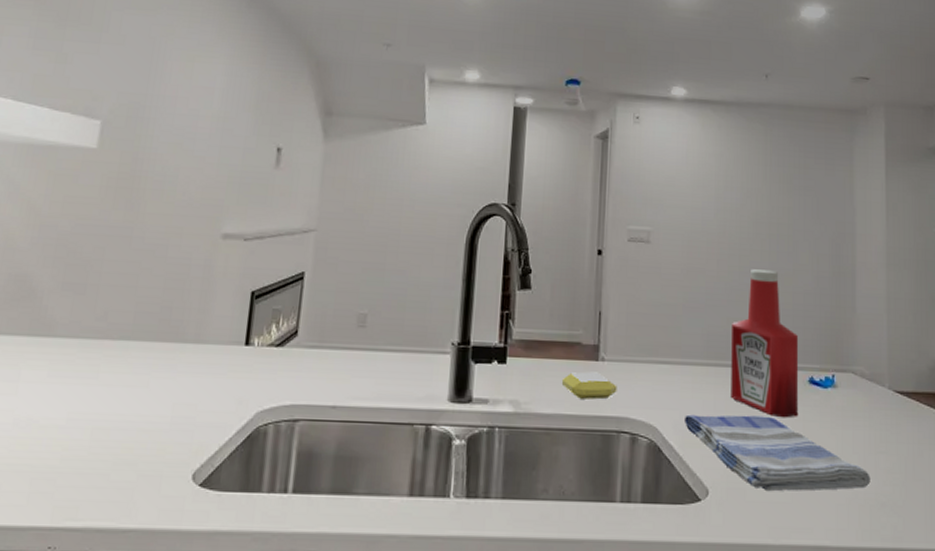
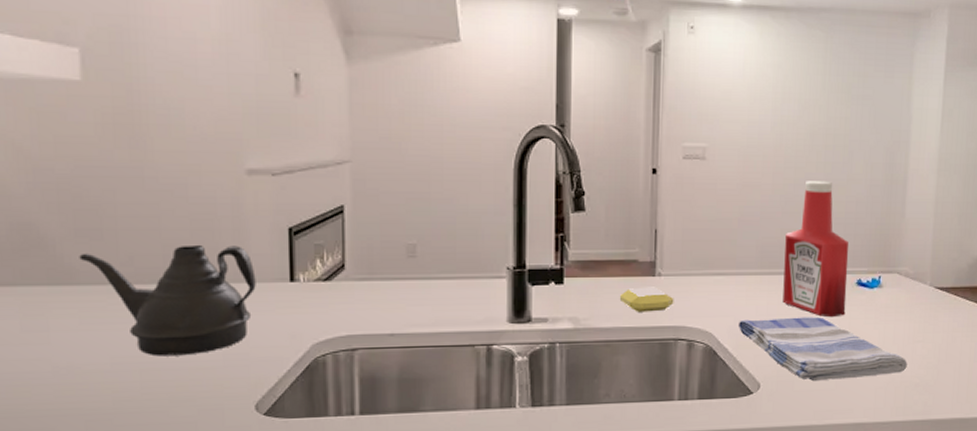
teapot: none [60,303,215,416] -> present [79,244,256,357]

